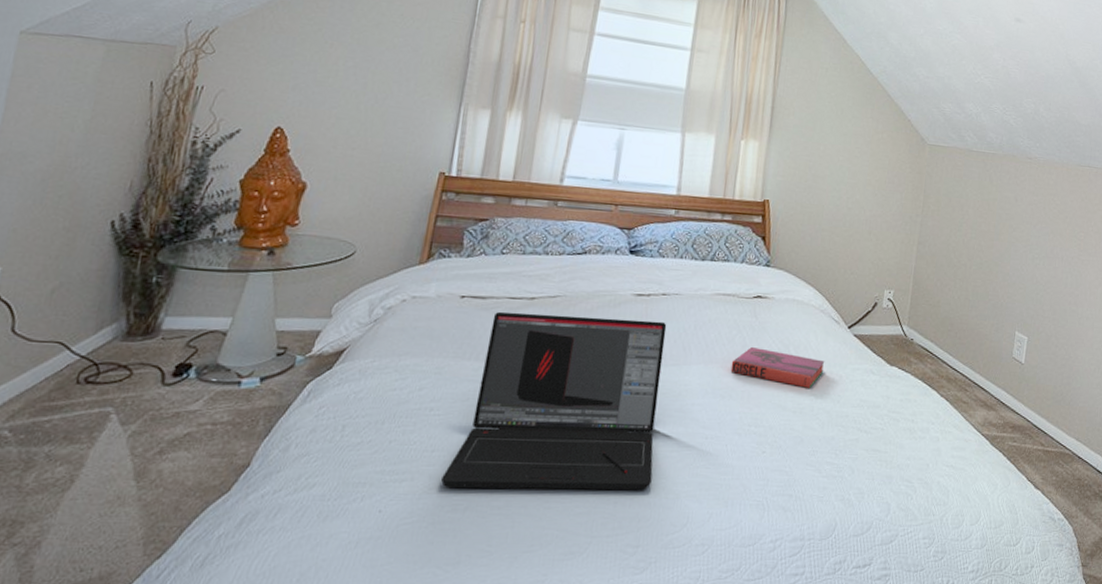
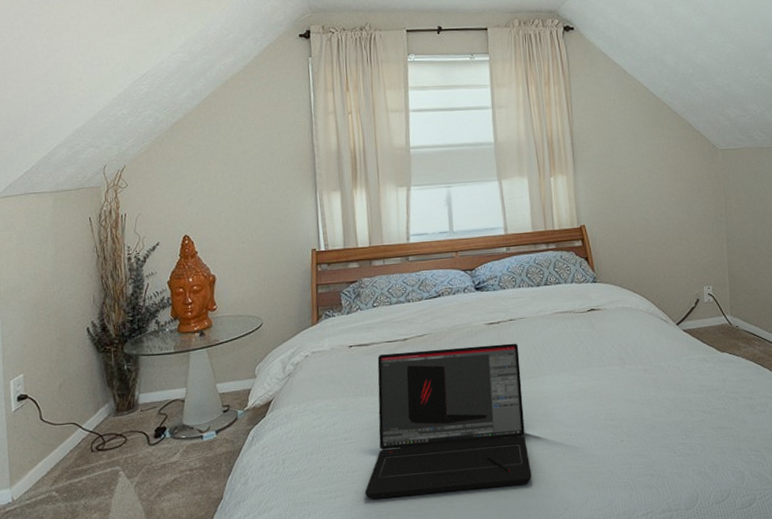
hardback book: present [730,346,825,388] -> none [579,353,662,382]

